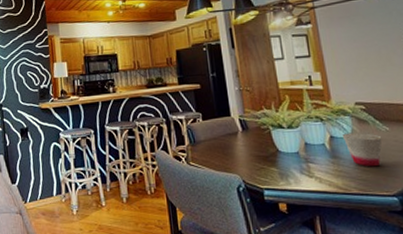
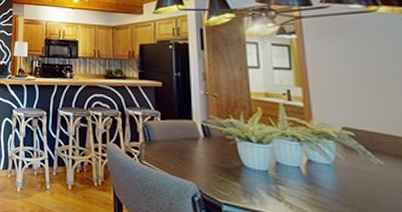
cup: present [343,132,382,167] -> none [324,159,374,204]

